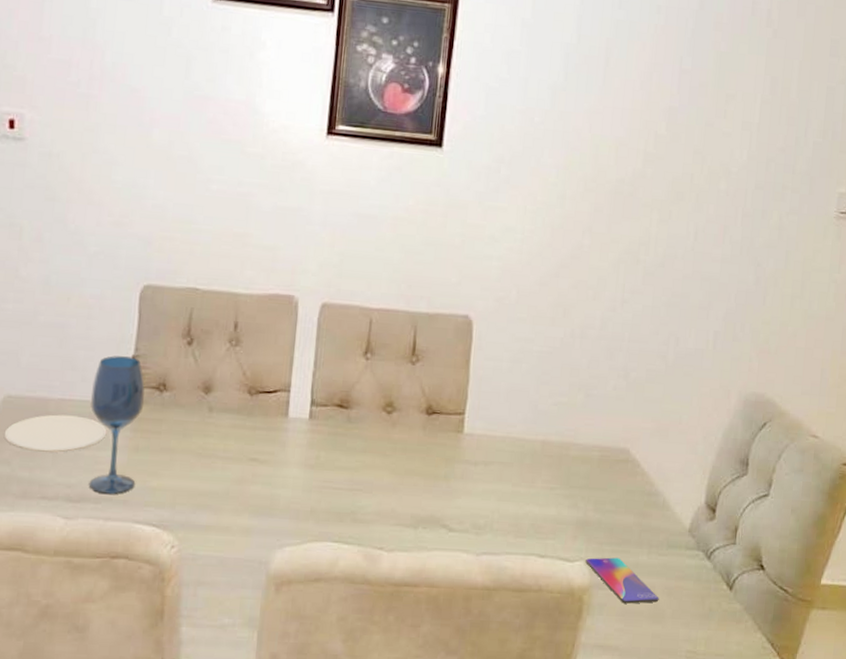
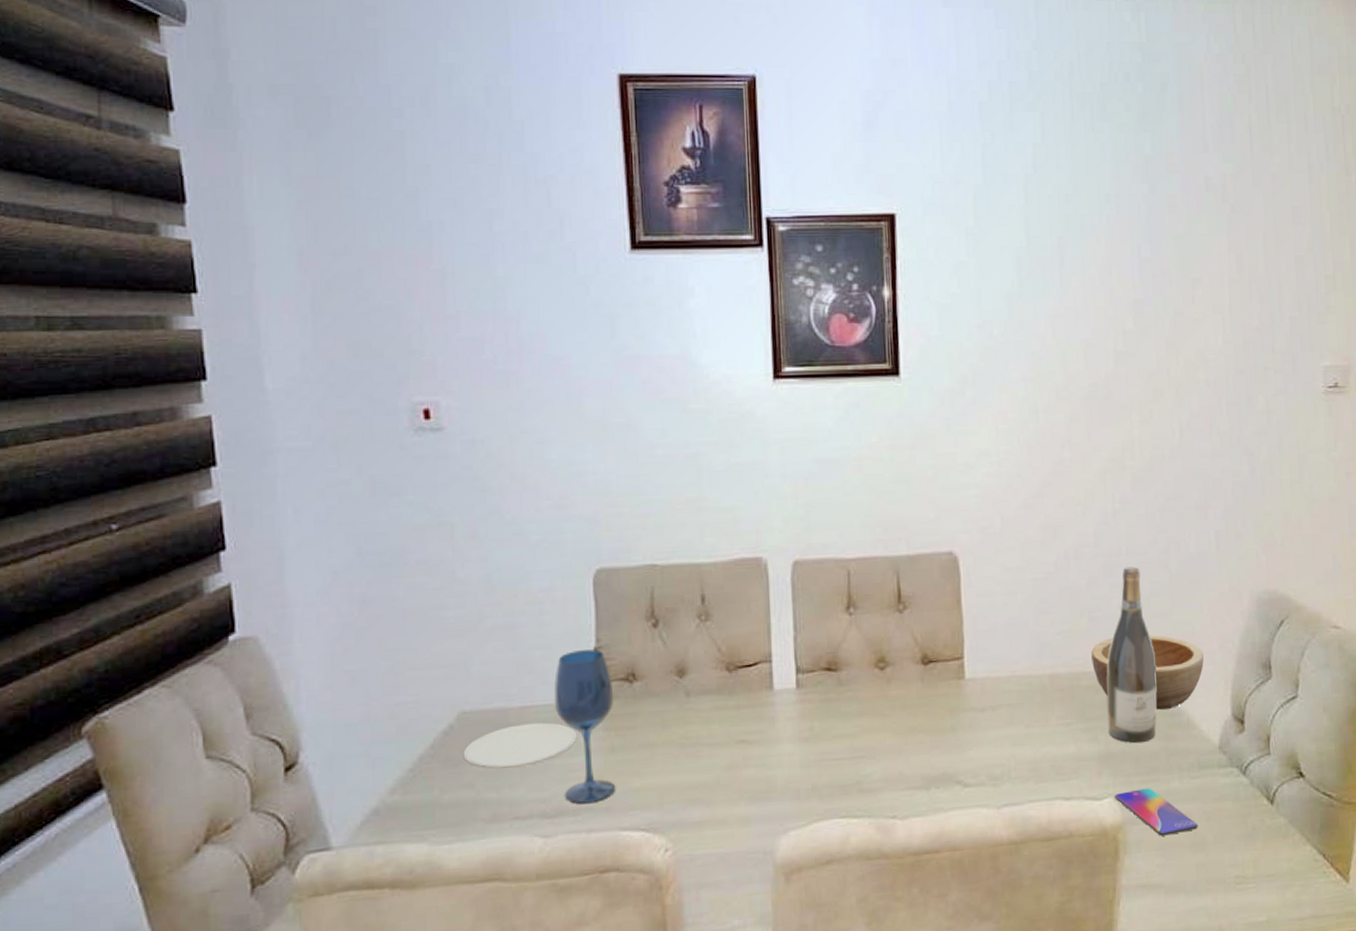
bowl: none [582,415,687,489] -> present [1091,635,1204,710]
wine bottle: none [588,352,642,515] -> present [1106,566,1158,743]

